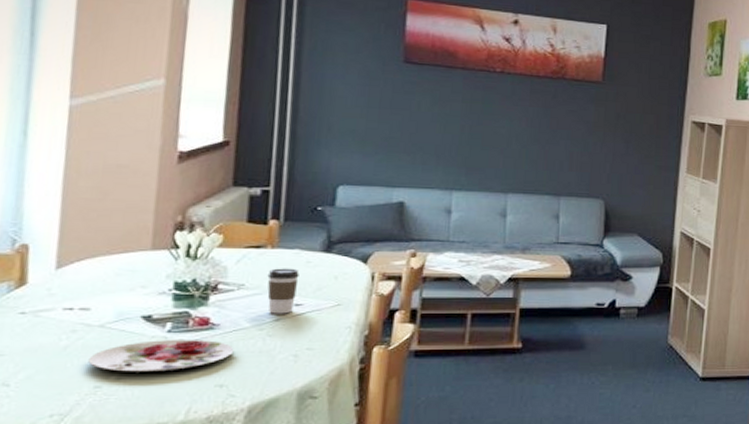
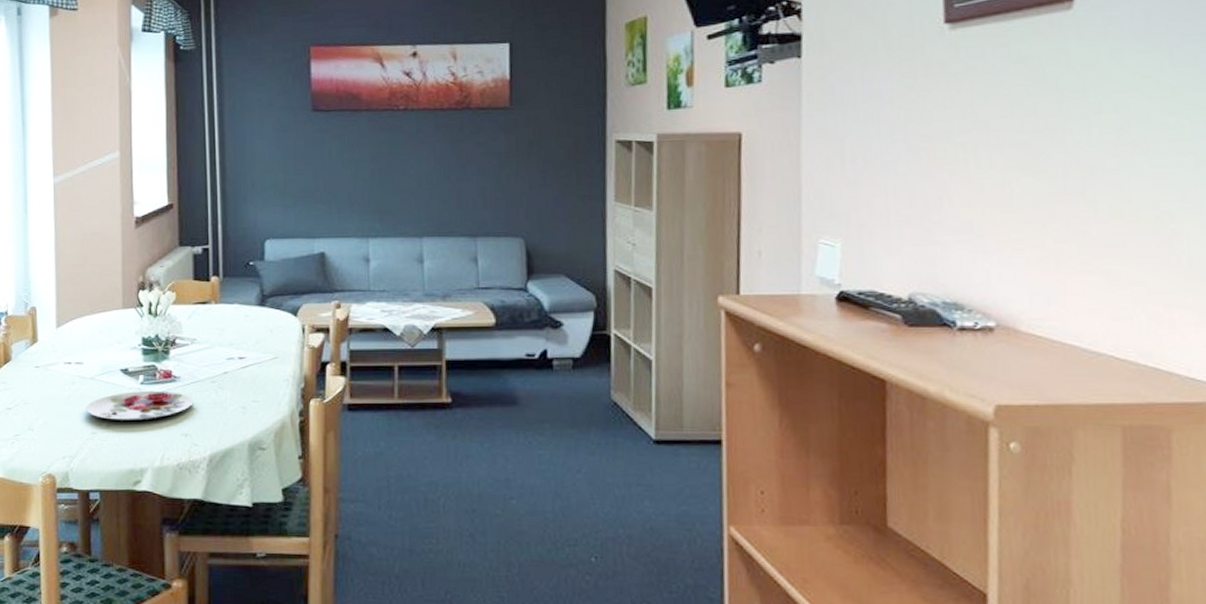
coffee cup: present [267,268,299,314] -> none [214,322,240,367]

